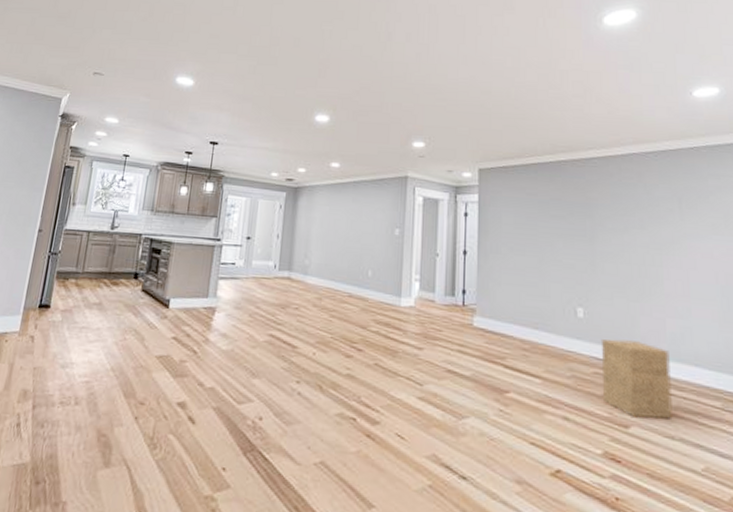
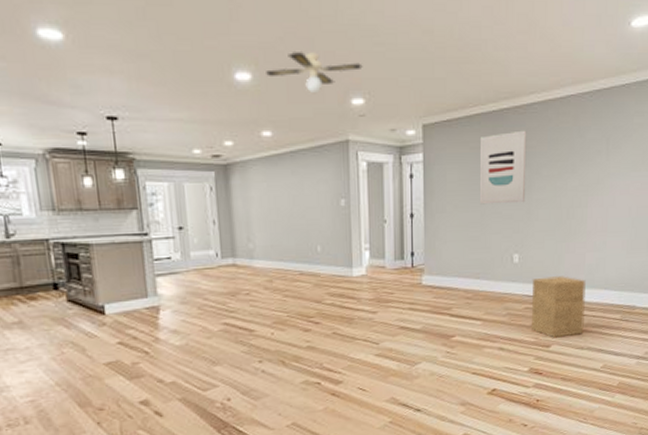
ceiling fan: none [341,102,425,136] -> present [266,52,363,94]
wall art: none [536,182,589,254] -> present [479,130,527,205]

